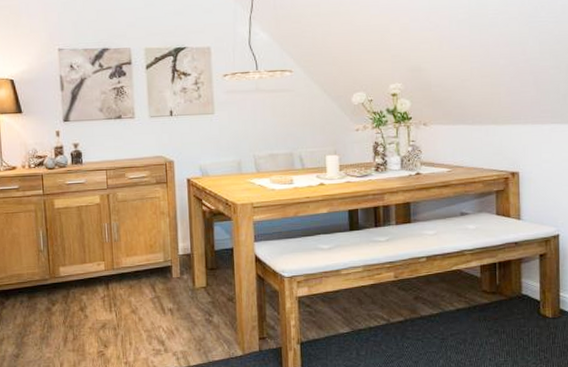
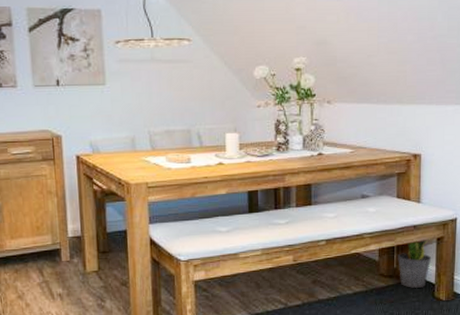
potted plant: none [500,255,535,306] -> present [398,238,432,289]

